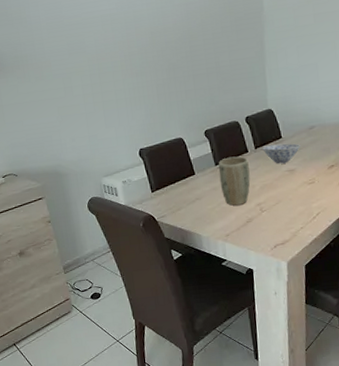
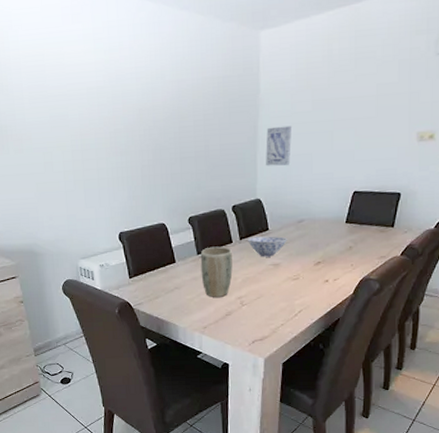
wall art: none [272,38,298,78] -> present [266,125,292,166]

